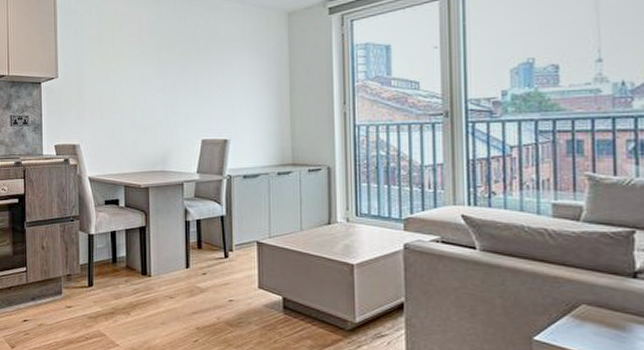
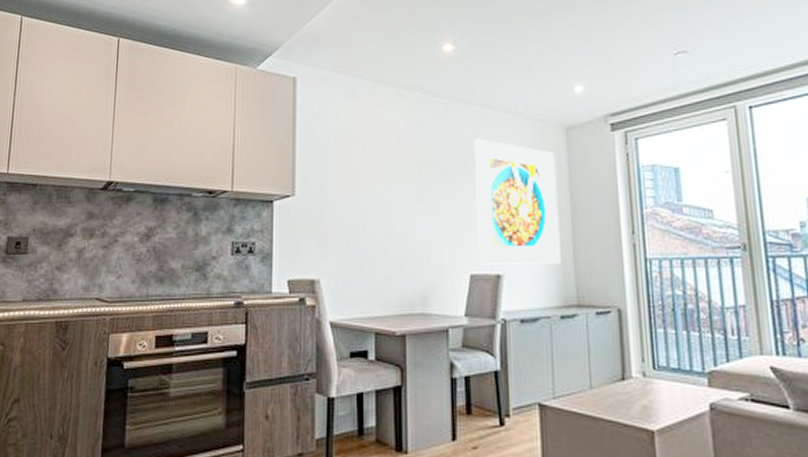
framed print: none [206,25,280,132] -> present [474,138,561,265]

